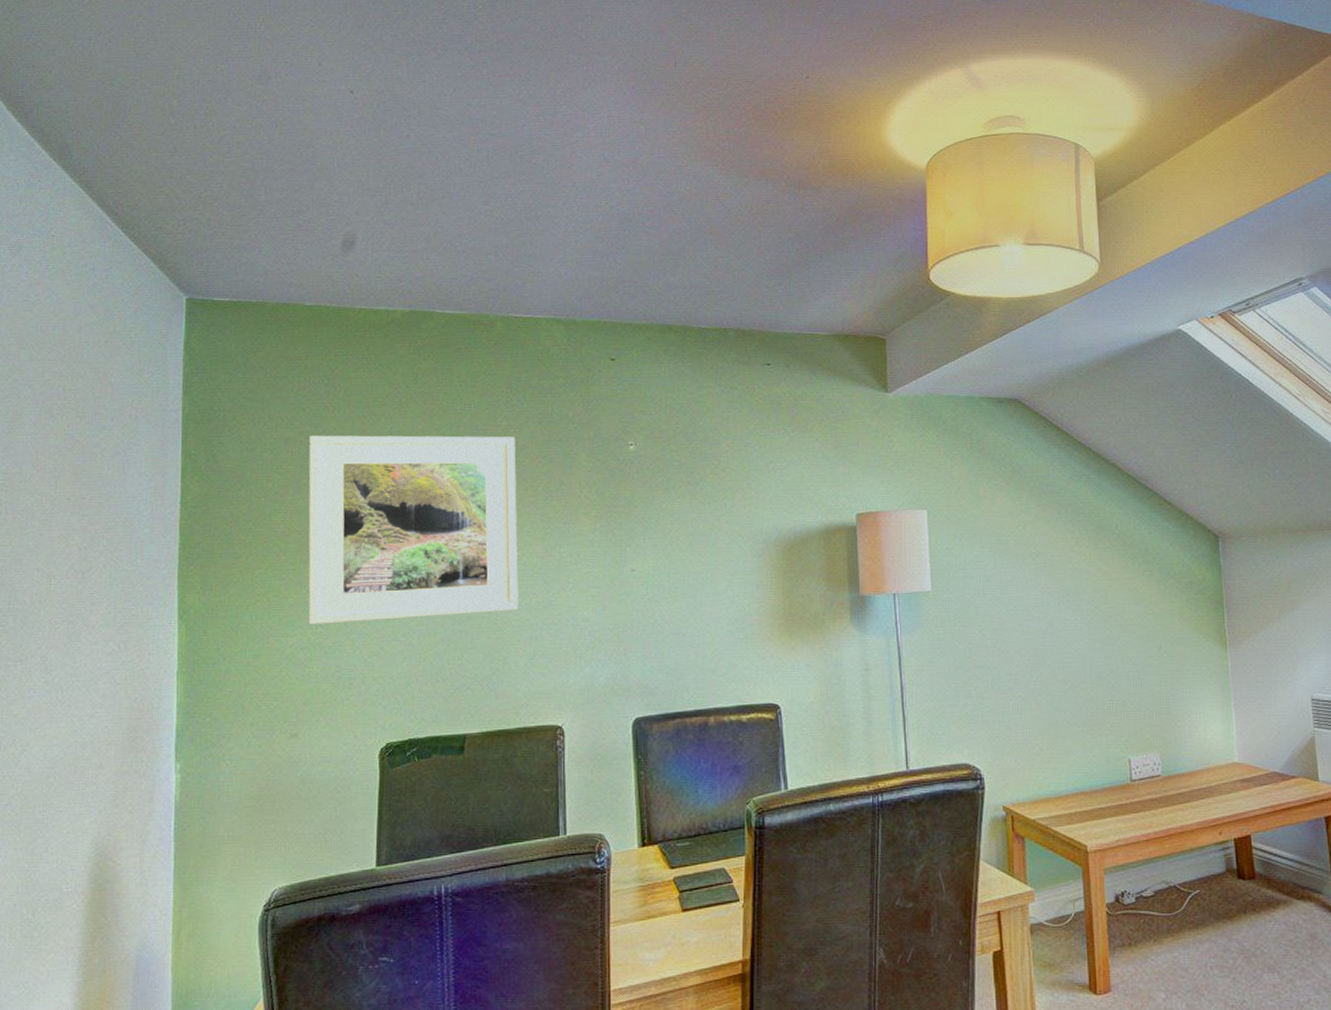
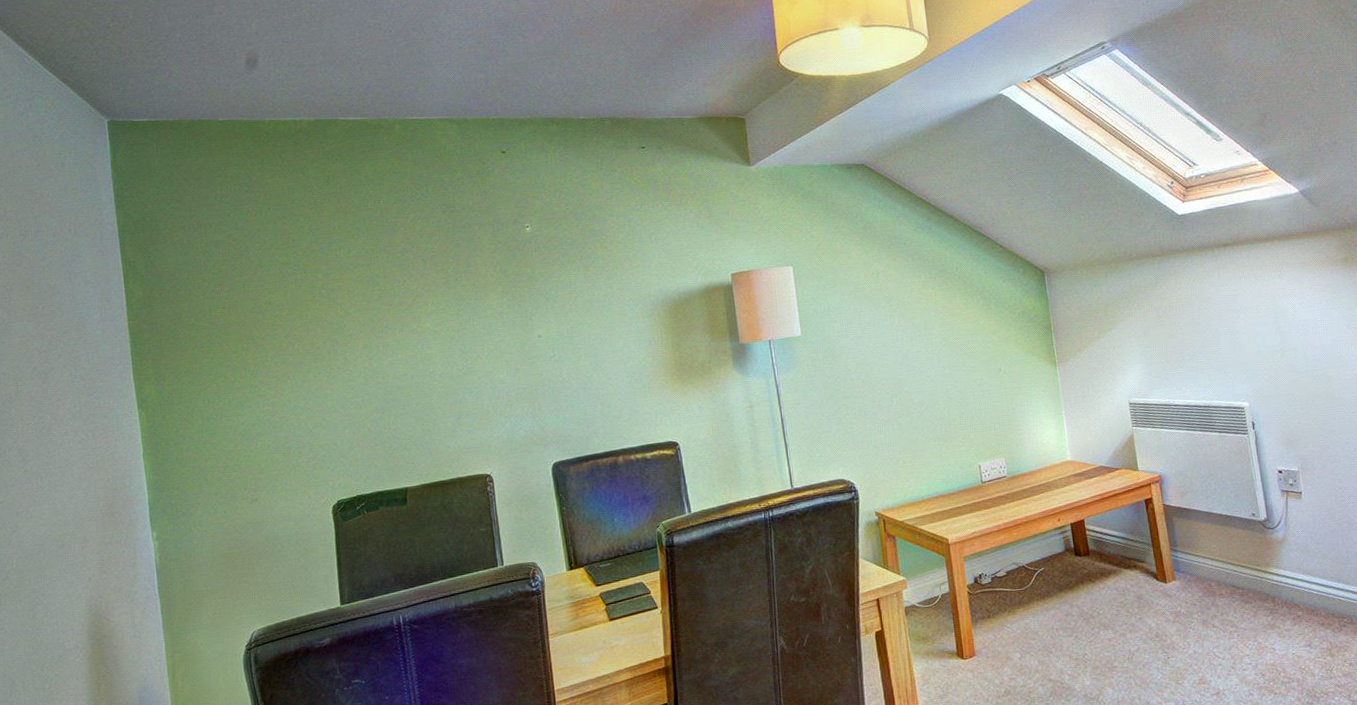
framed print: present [308,435,519,624] -> none [236,226,441,404]

